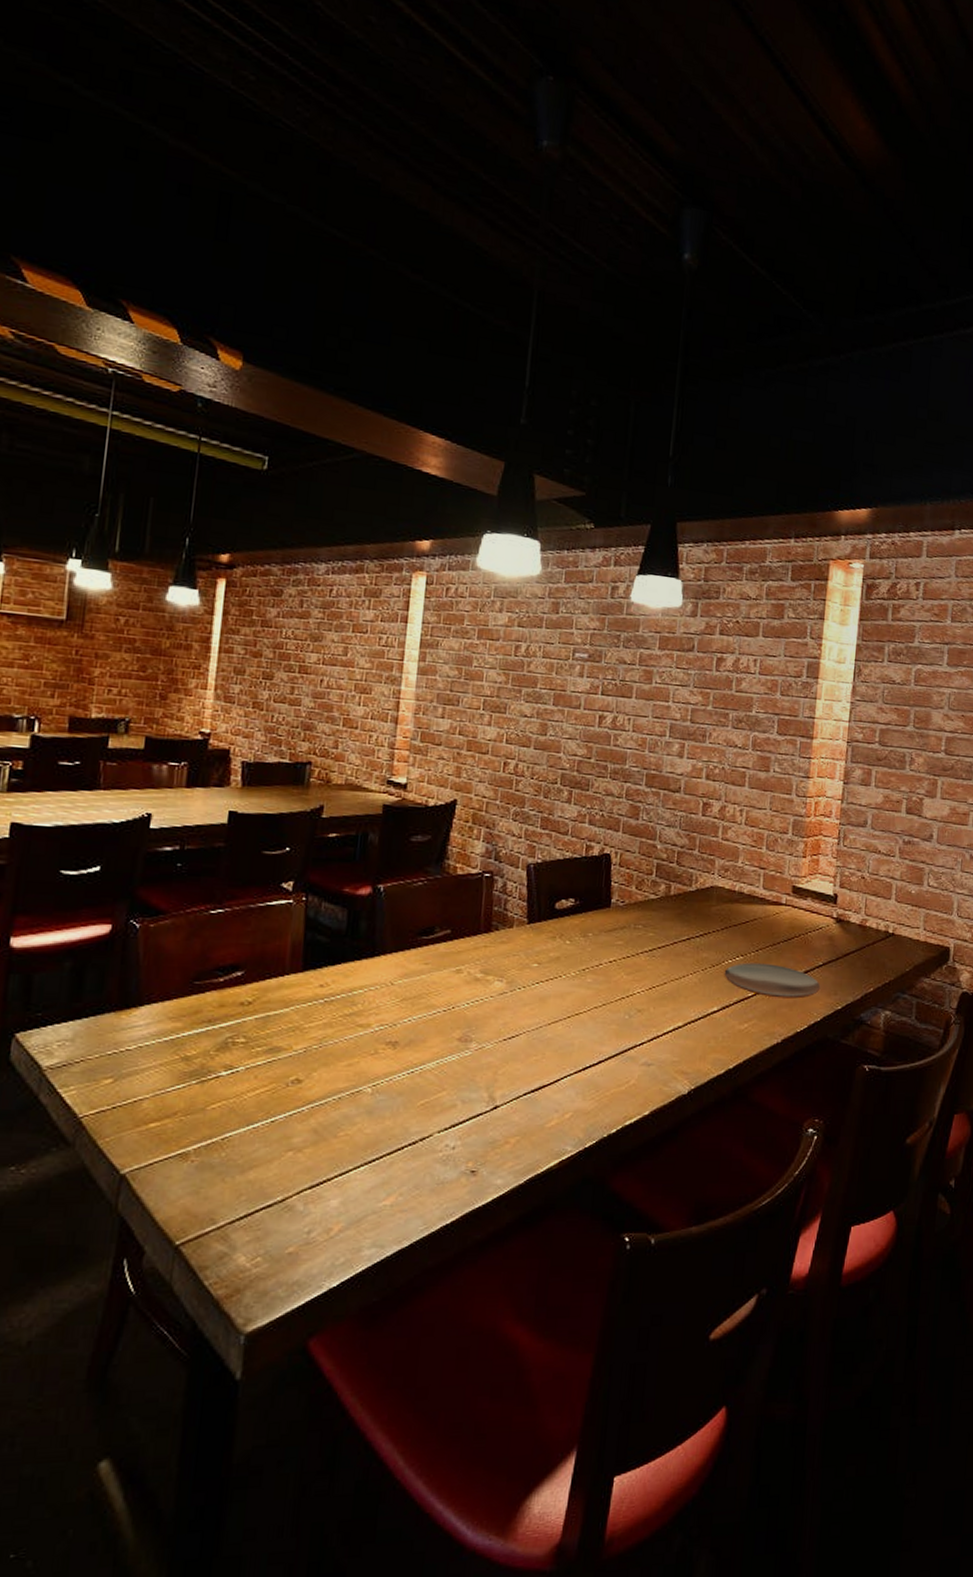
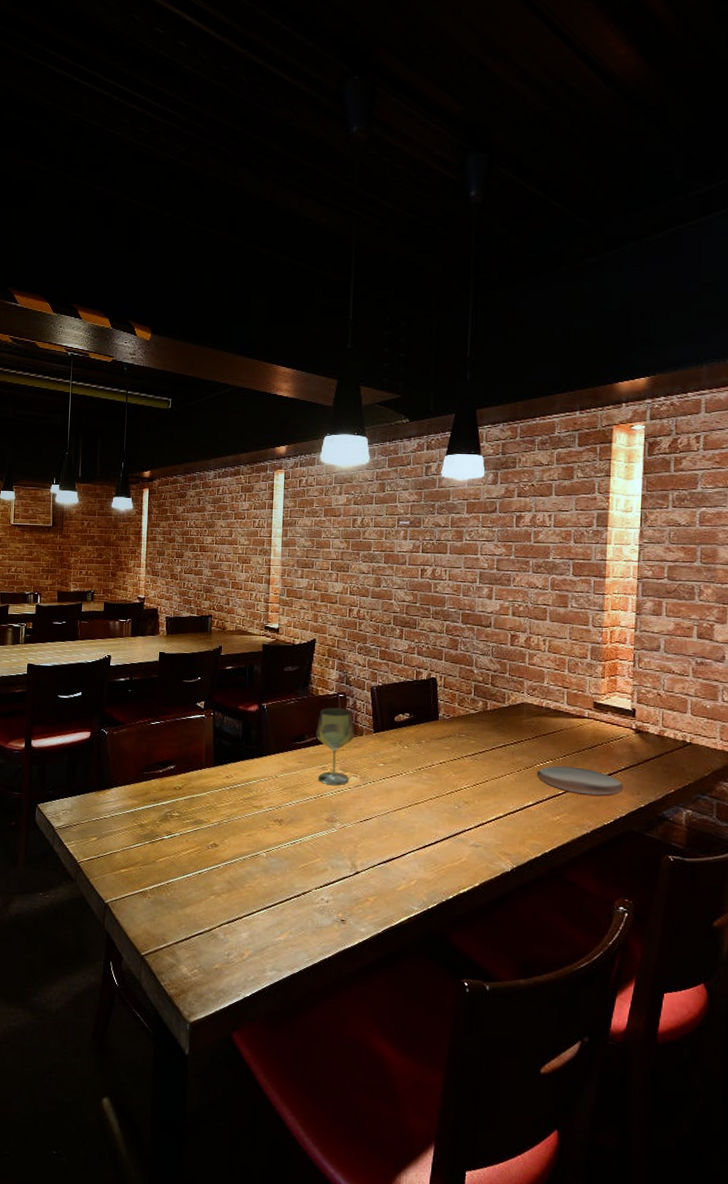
wine glass: none [449,890,502,994] -> present [315,707,354,786]

